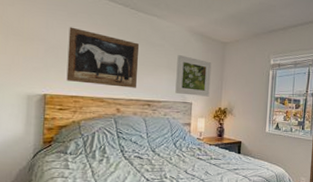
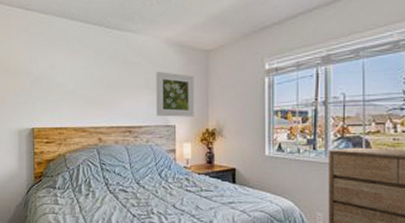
wall art: present [66,27,140,88] -> none [50,56,117,114]

